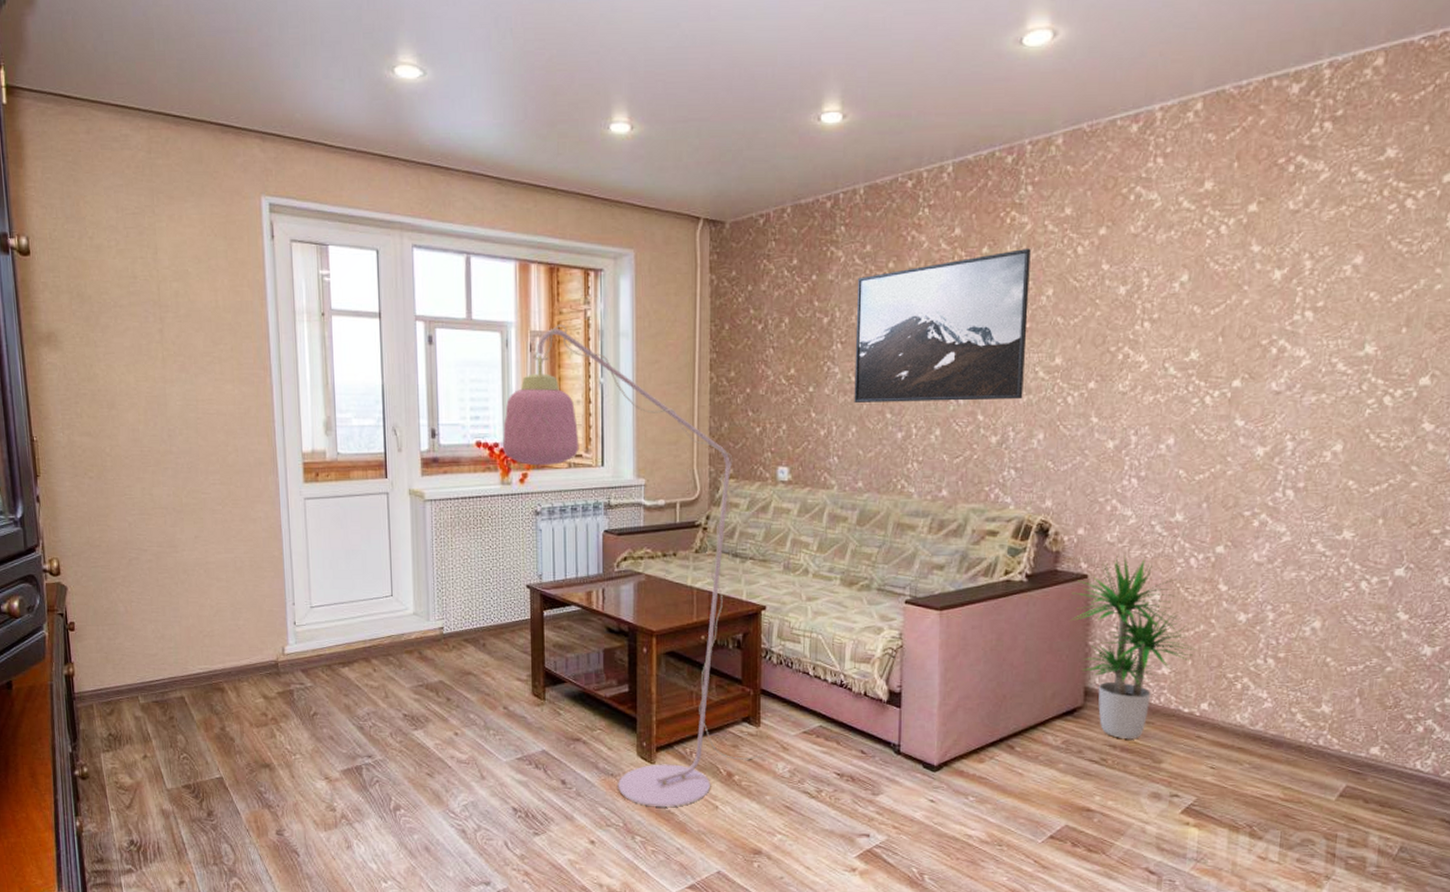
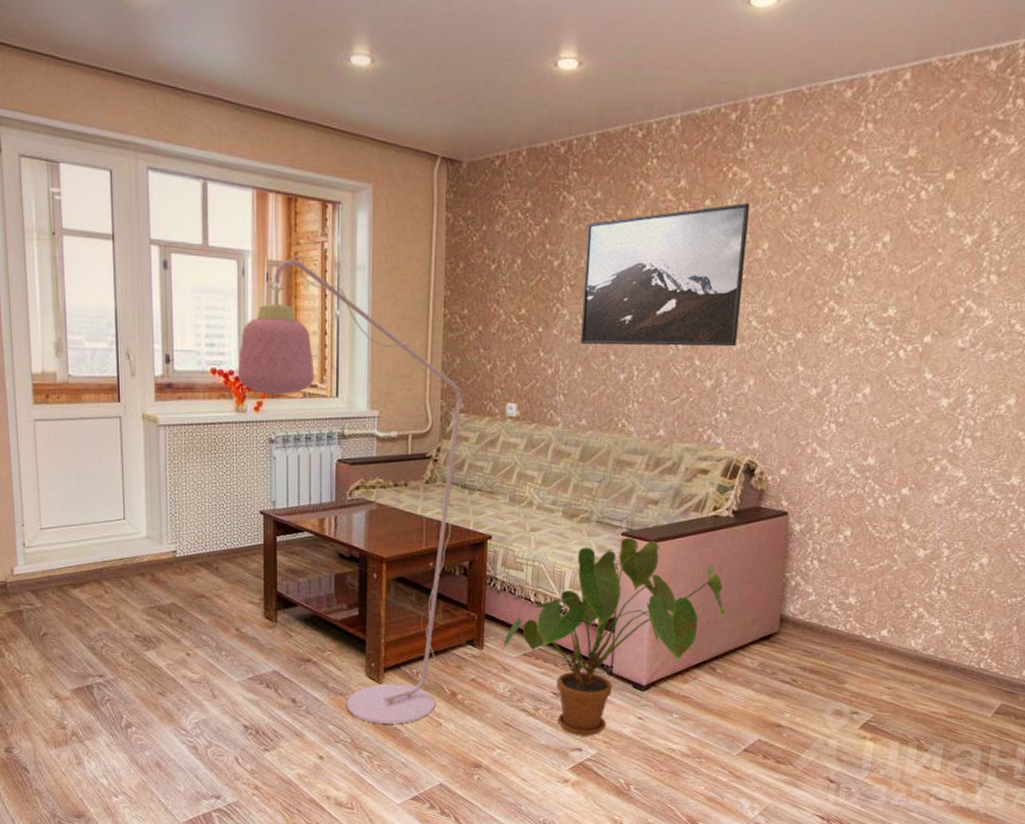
house plant: none [780,605,1022,820] -> present [502,537,725,736]
potted plant: present [1070,555,1197,739] -> none [770,494,881,662]

